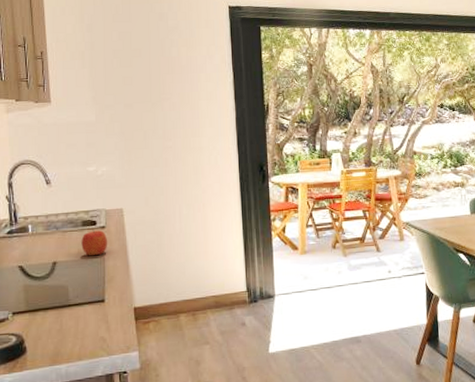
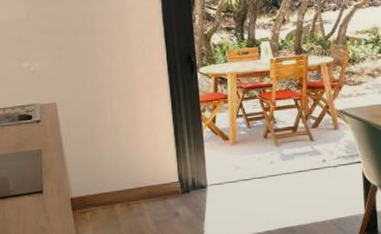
apple: present [81,228,108,256] -> none [19,122,44,149]

